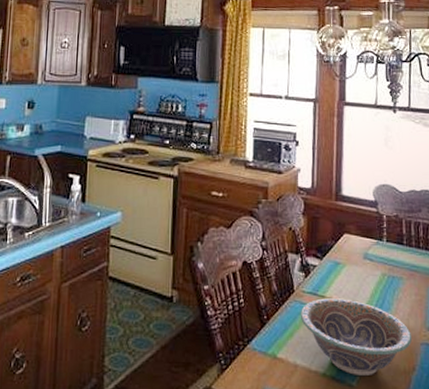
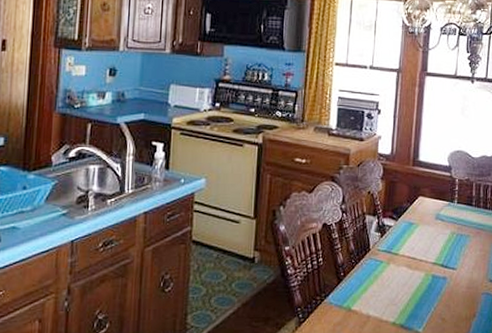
decorative bowl: present [300,298,412,377] -> none [374,255,475,324]

